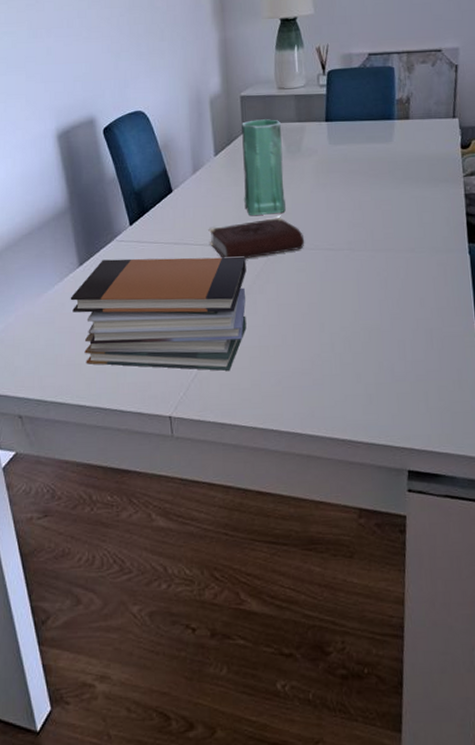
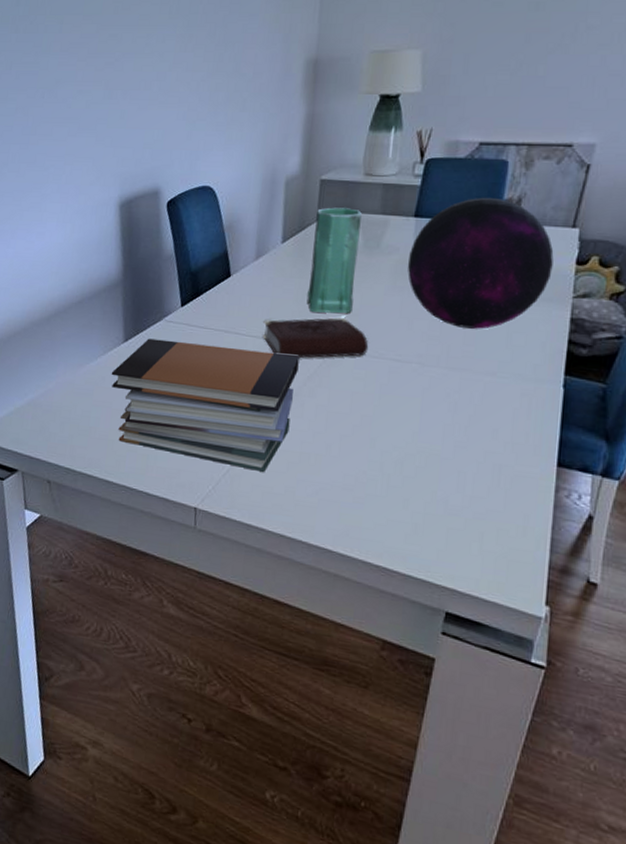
decorative orb: none [326,98,444,214] -> present [407,197,554,329]

